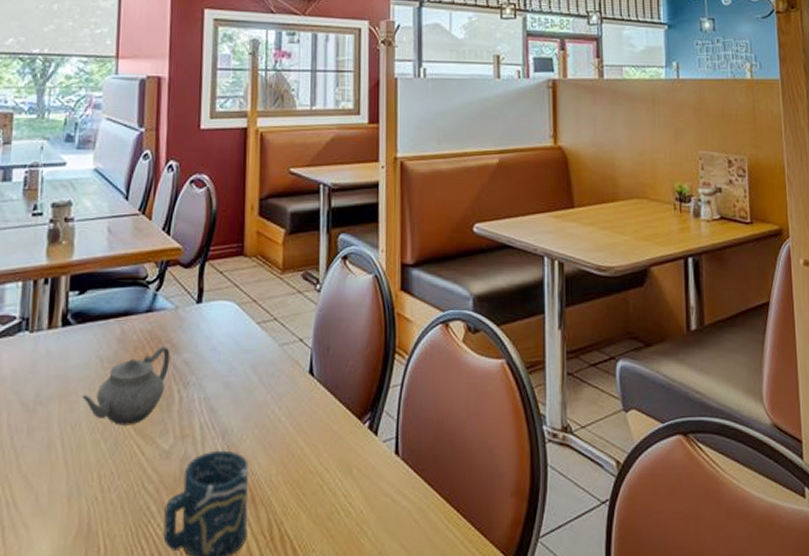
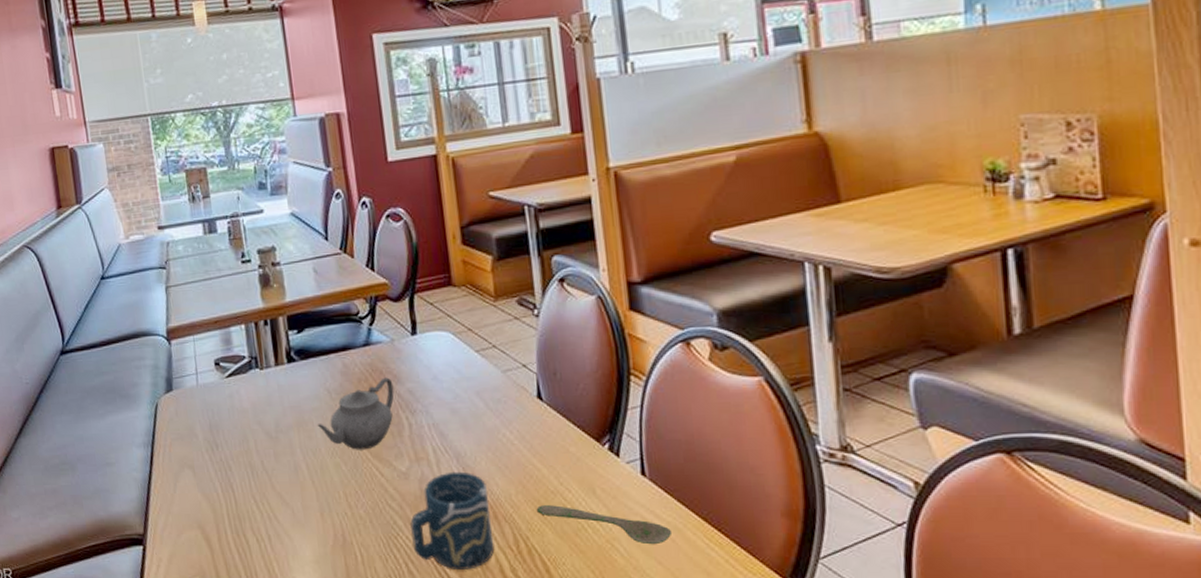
spoon: none [294,486,417,528] -> present [536,505,673,545]

